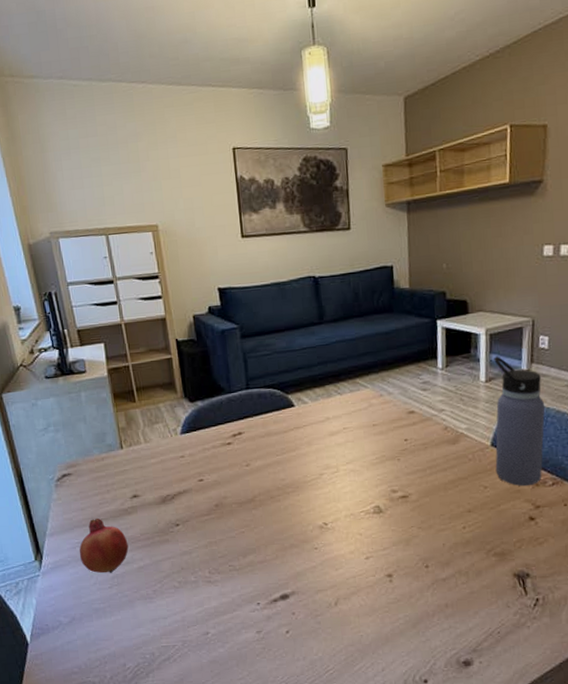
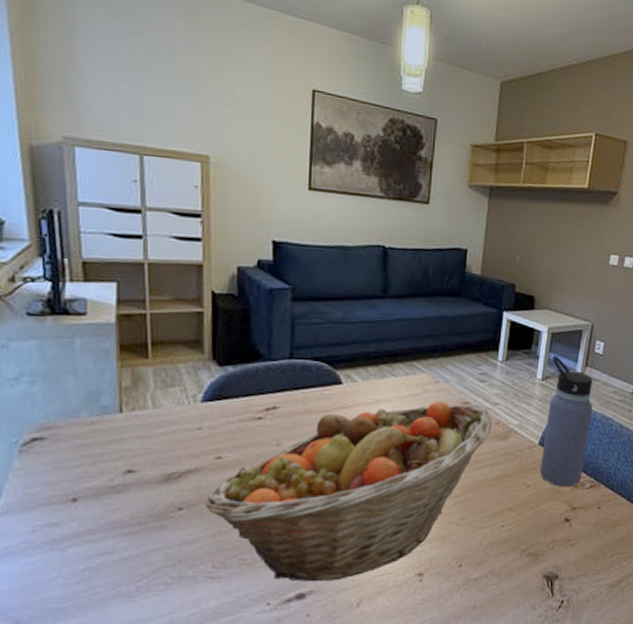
fruit: present [79,518,129,573] -> none [39,495,111,565]
fruit basket: none [195,412,441,584] -> present [205,401,492,582]

